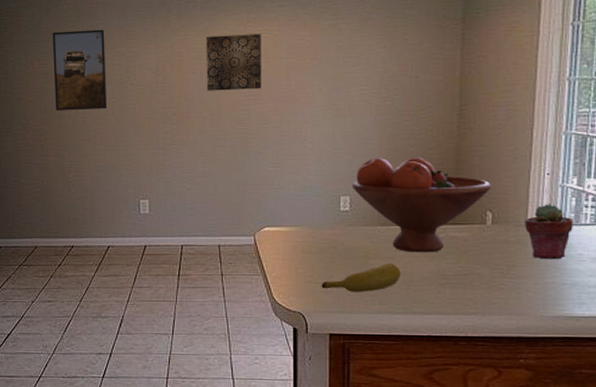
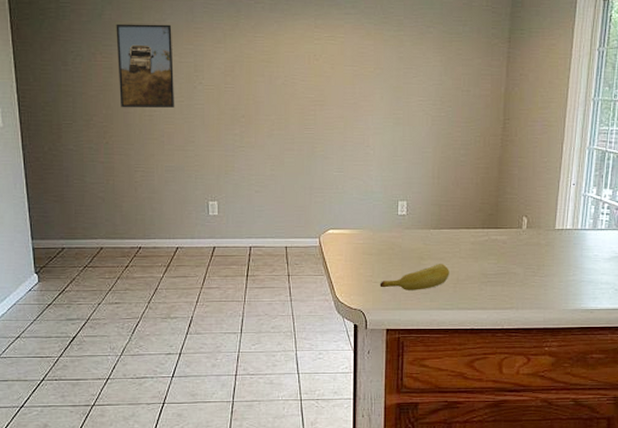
wall art: present [206,33,262,91] -> none [274,39,328,95]
fruit bowl: present [352,157,492,253] -> none [409,165,528,254]
potted succulent: present [525,204,573,260] -> none [553,211,591,260]

